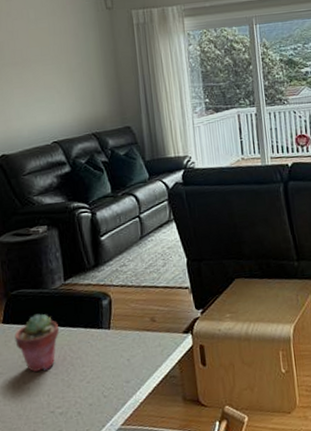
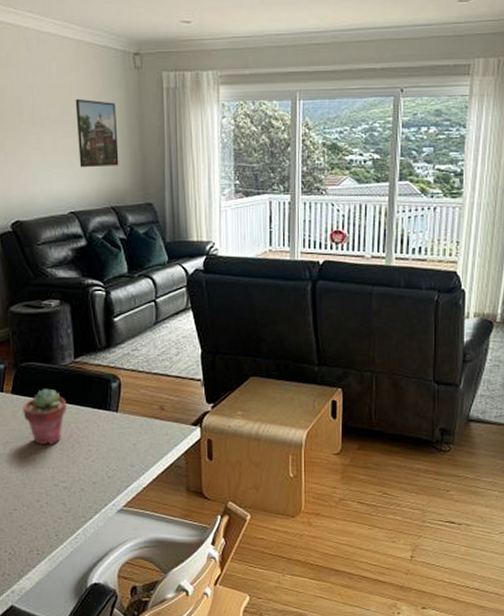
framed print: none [53,39,97,101] -> present [75,98,119,168]

